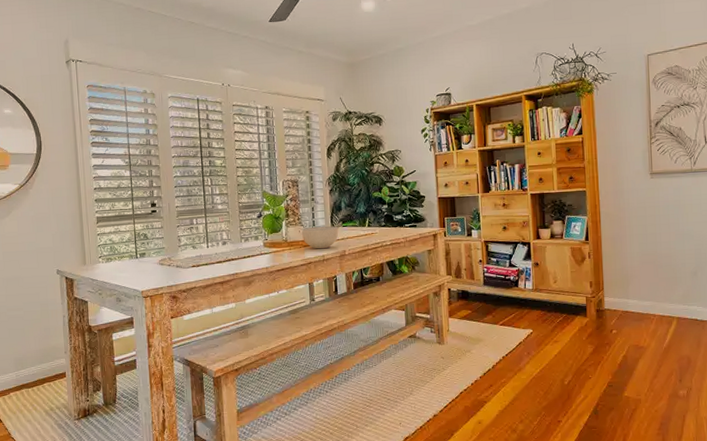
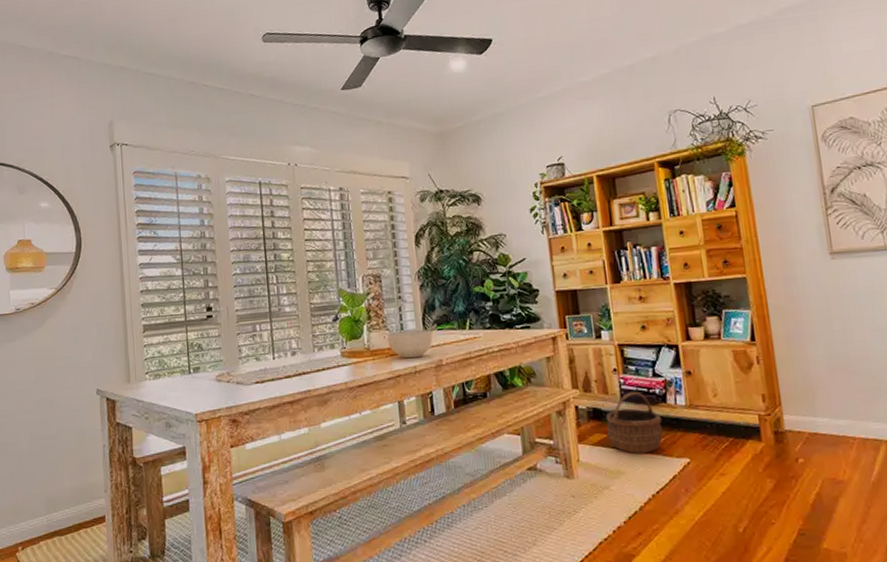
wicker basket: none [471,278,514,325] -> present [605,392,664,453]

